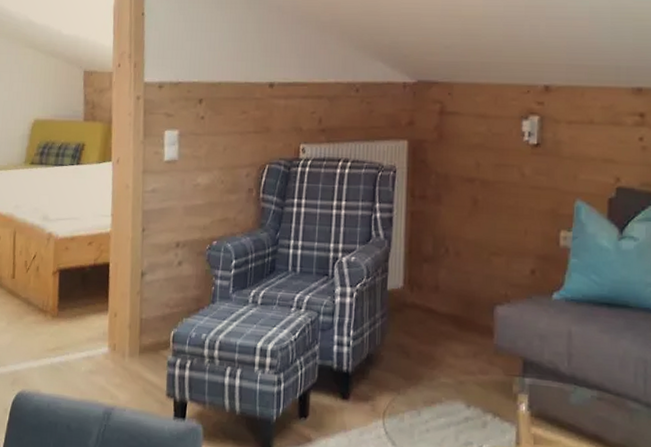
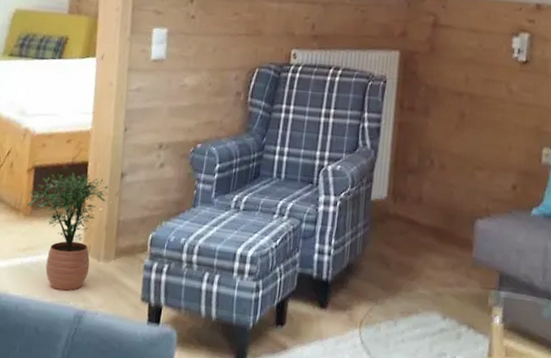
potted plant: none [53,273,131,389] -> present [26,172,110,291]

